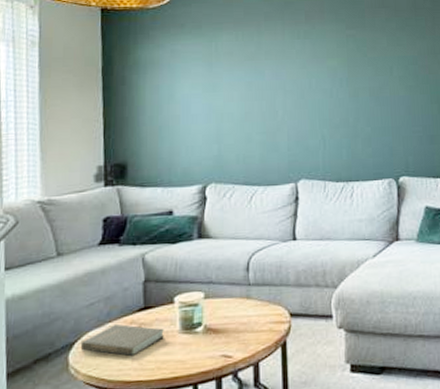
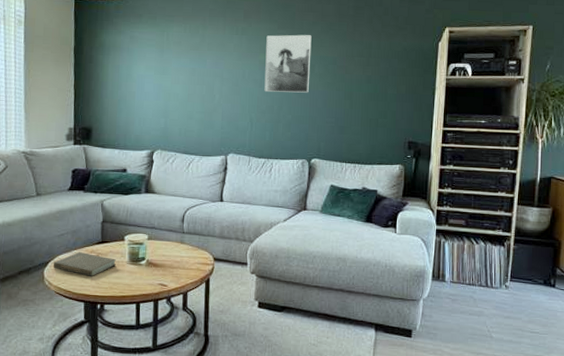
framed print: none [333,33,388,102] -> present [264,34,312,93]

